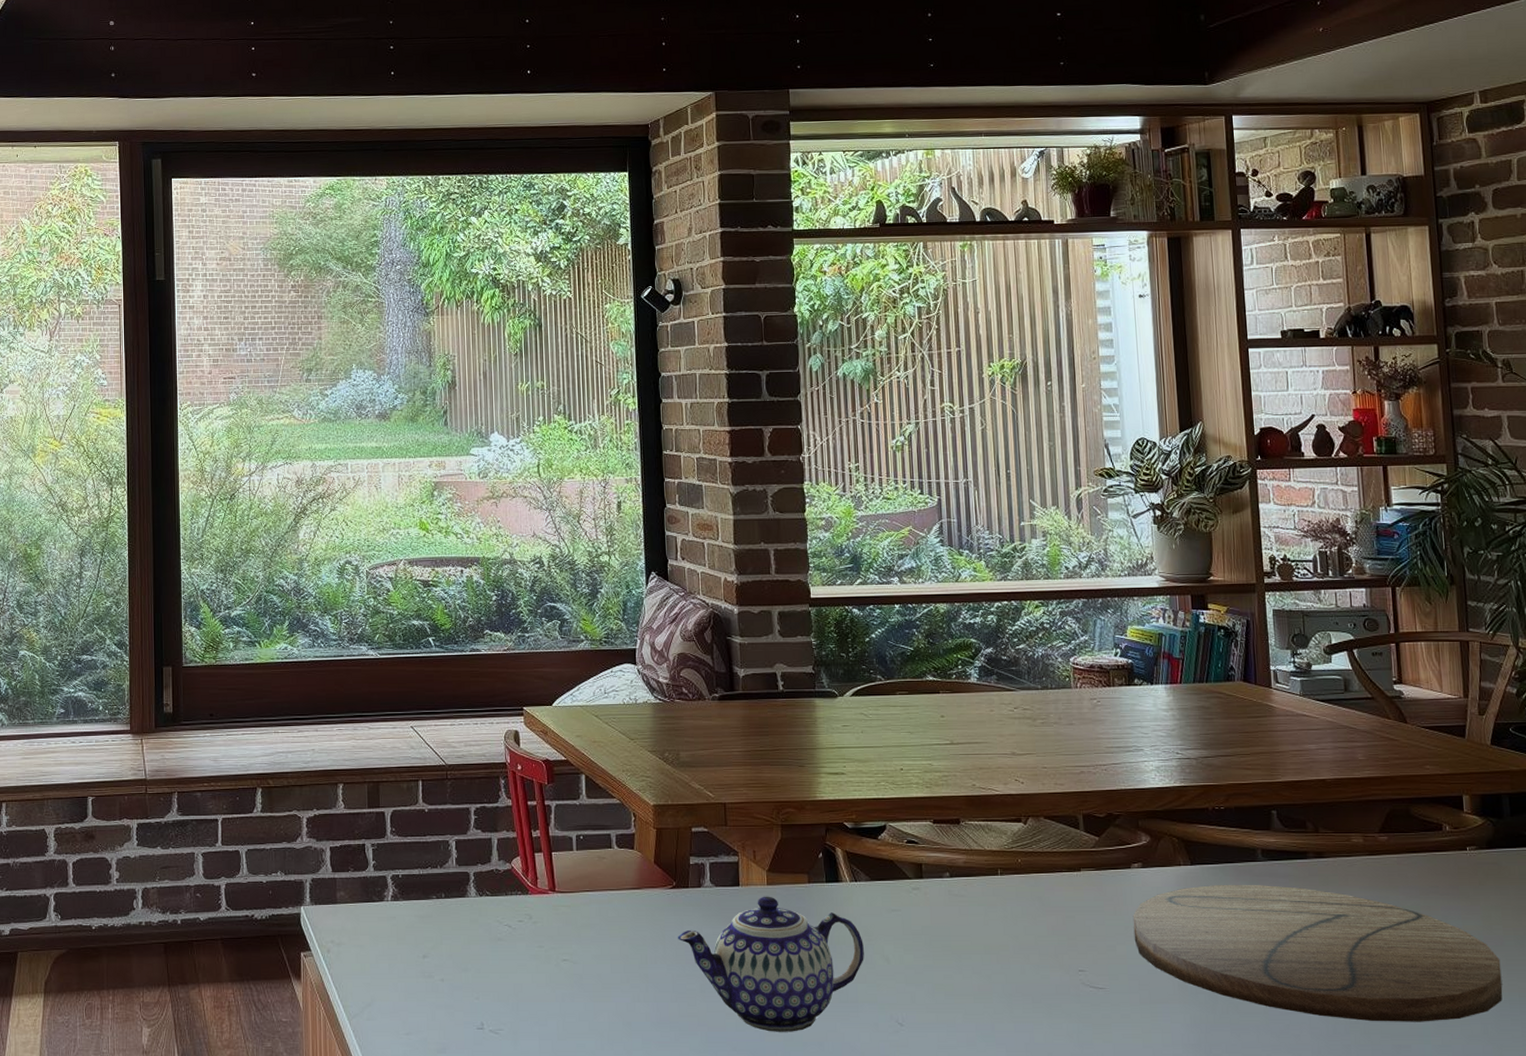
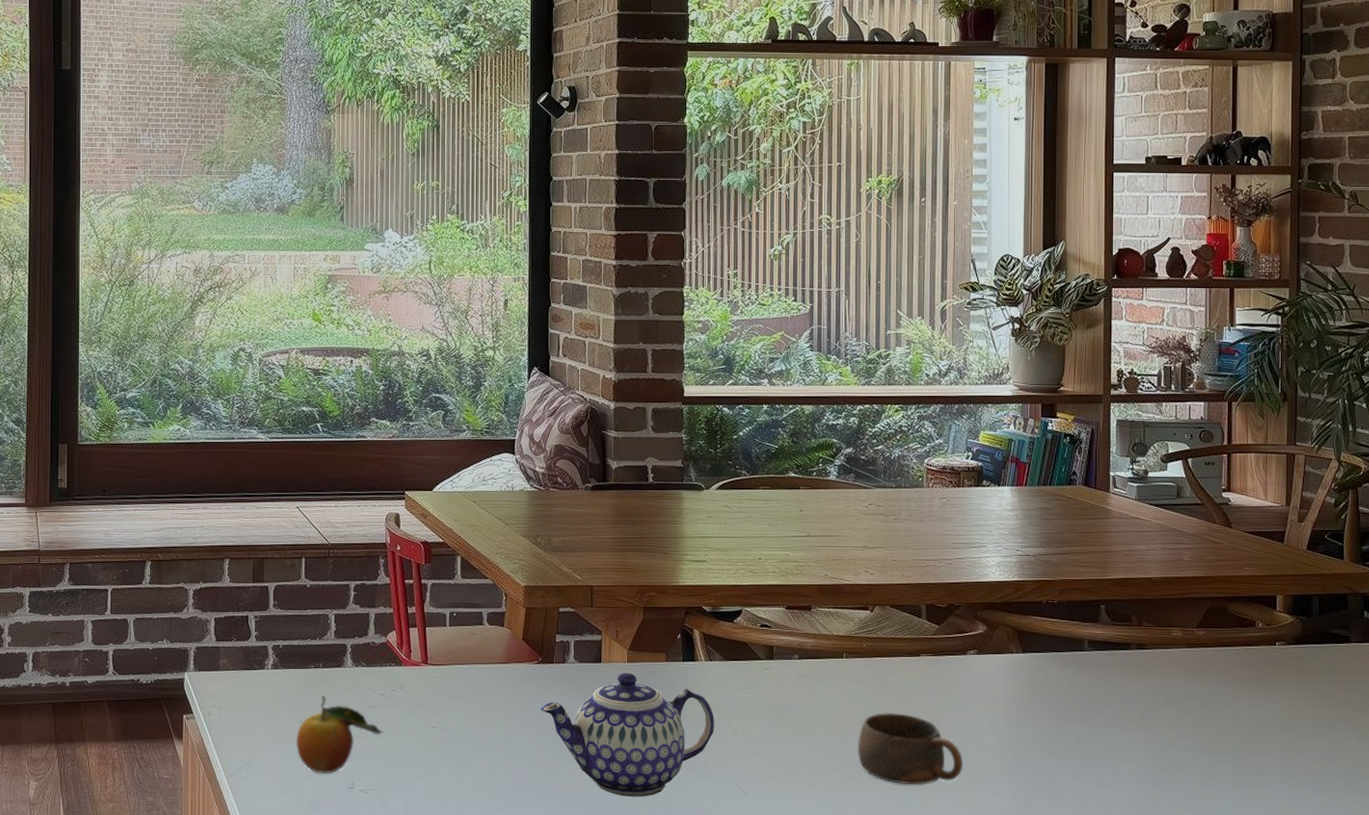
fruit: none [420,927,512,1014] -> present [296,695,383,774]
cup: none [1020,933,1137,1014] -> present [858,712,964,786]
cutting board: present [1132,885,1503,1022] -> none [965,672,1298,799]

